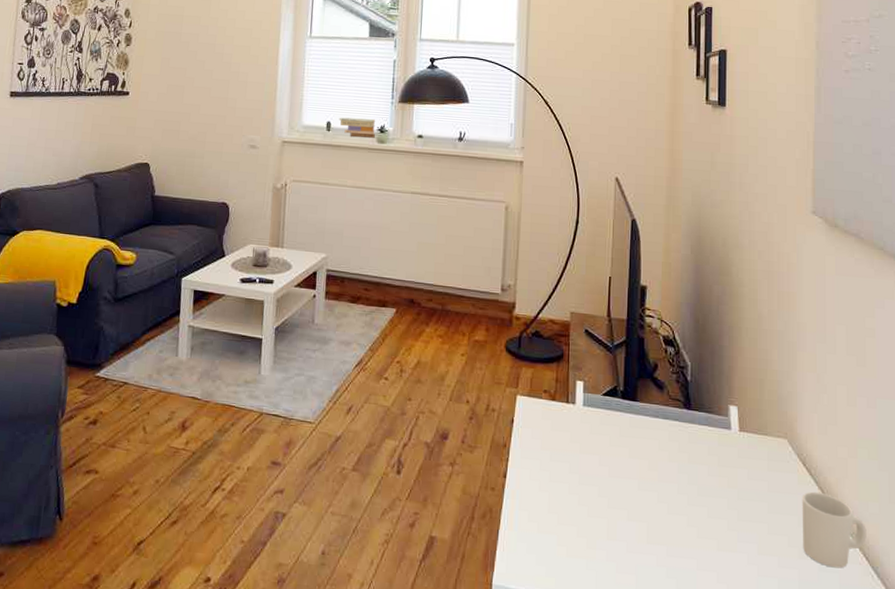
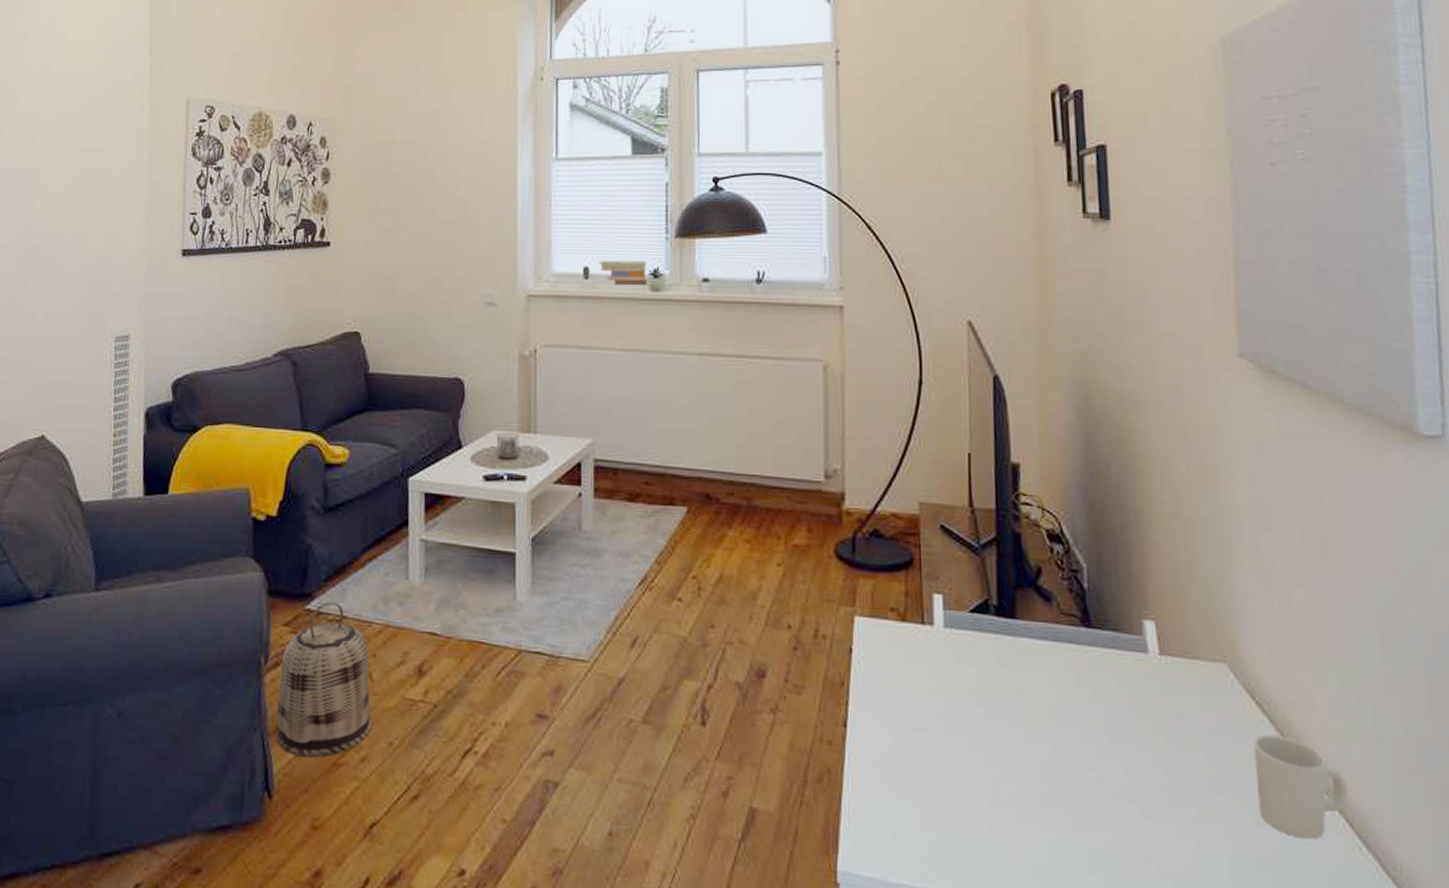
basket: none [67,371,144,490] -> present [275,602,372,758]

